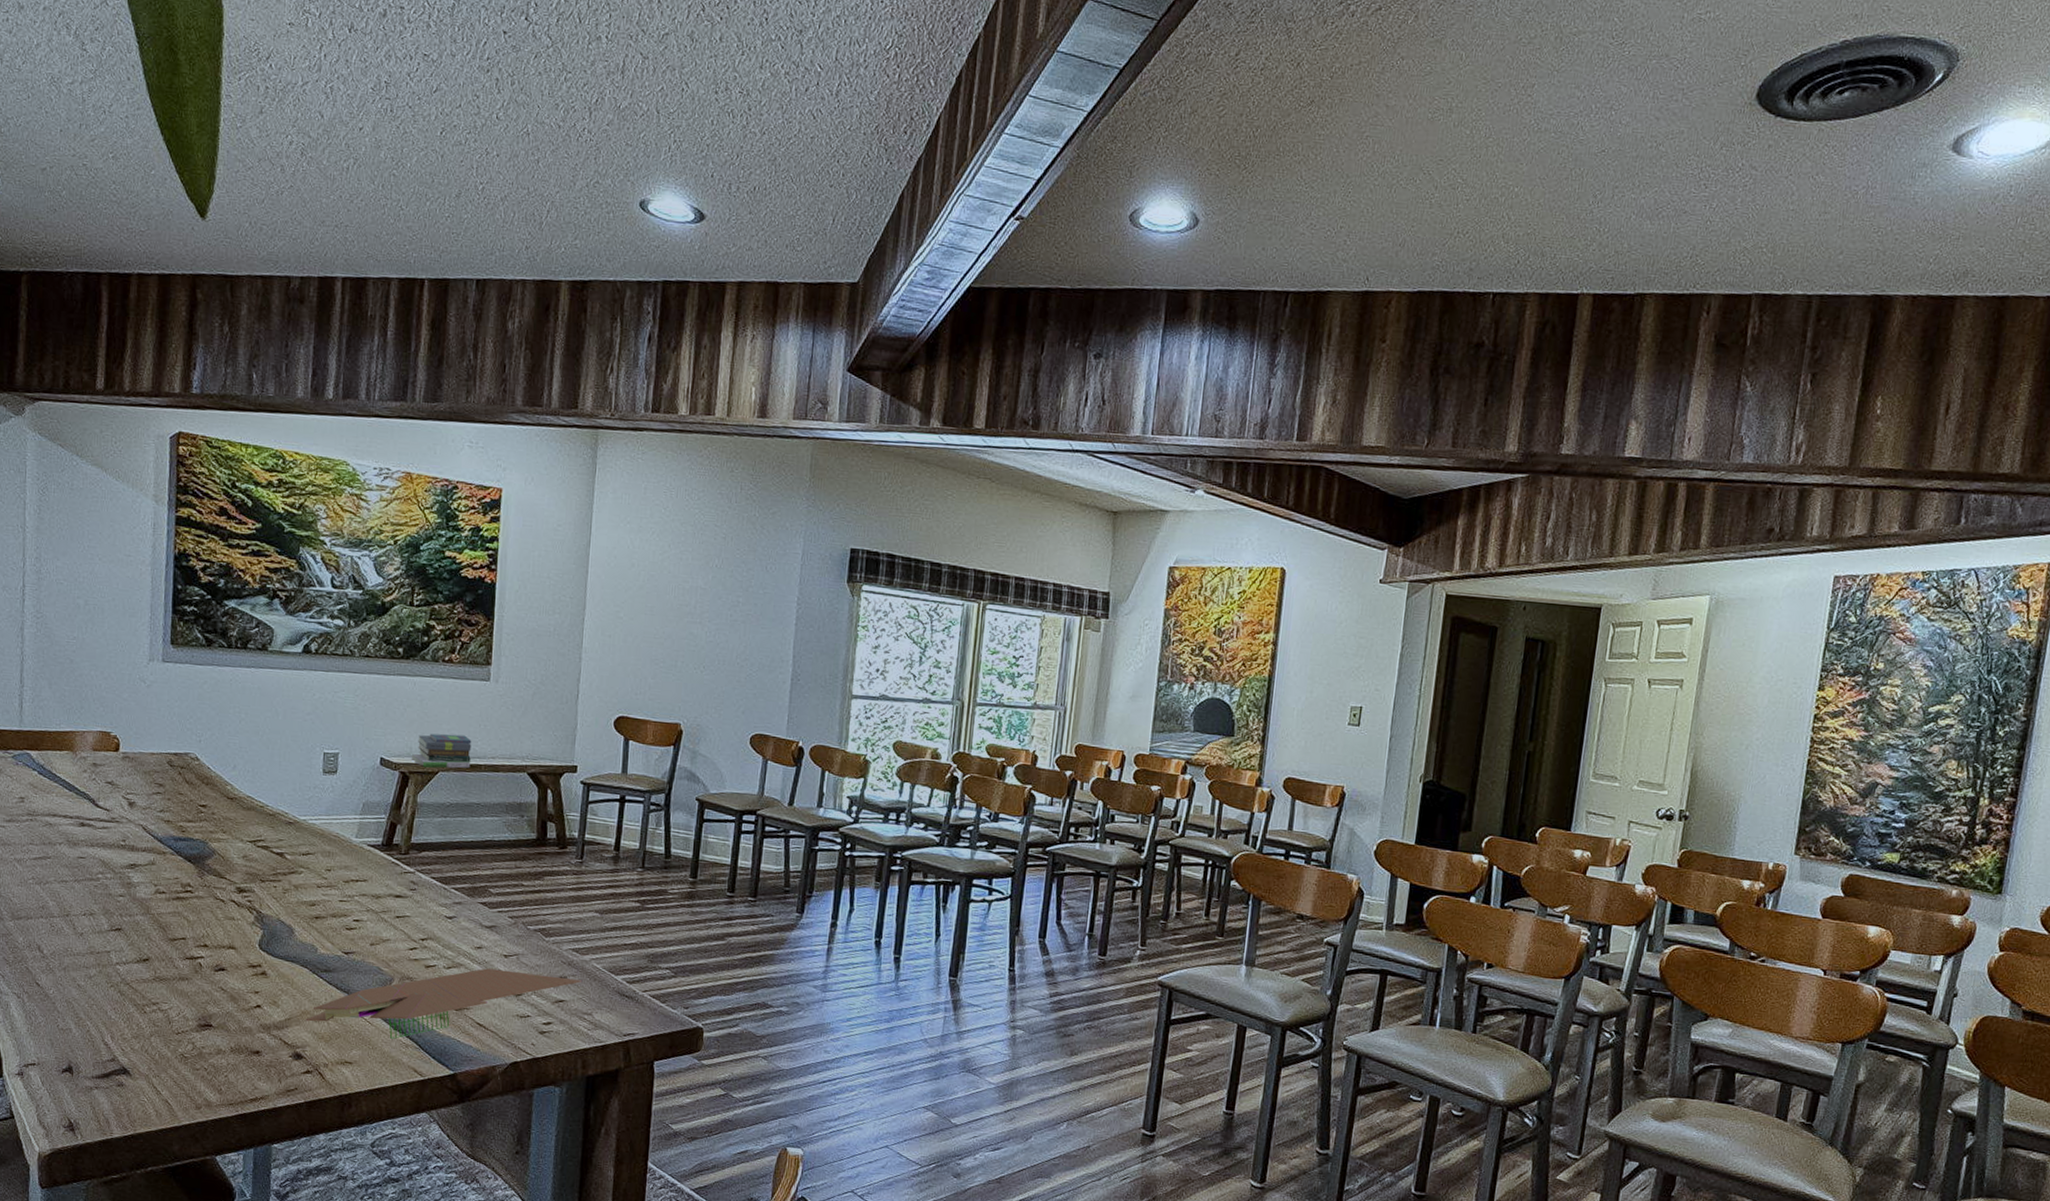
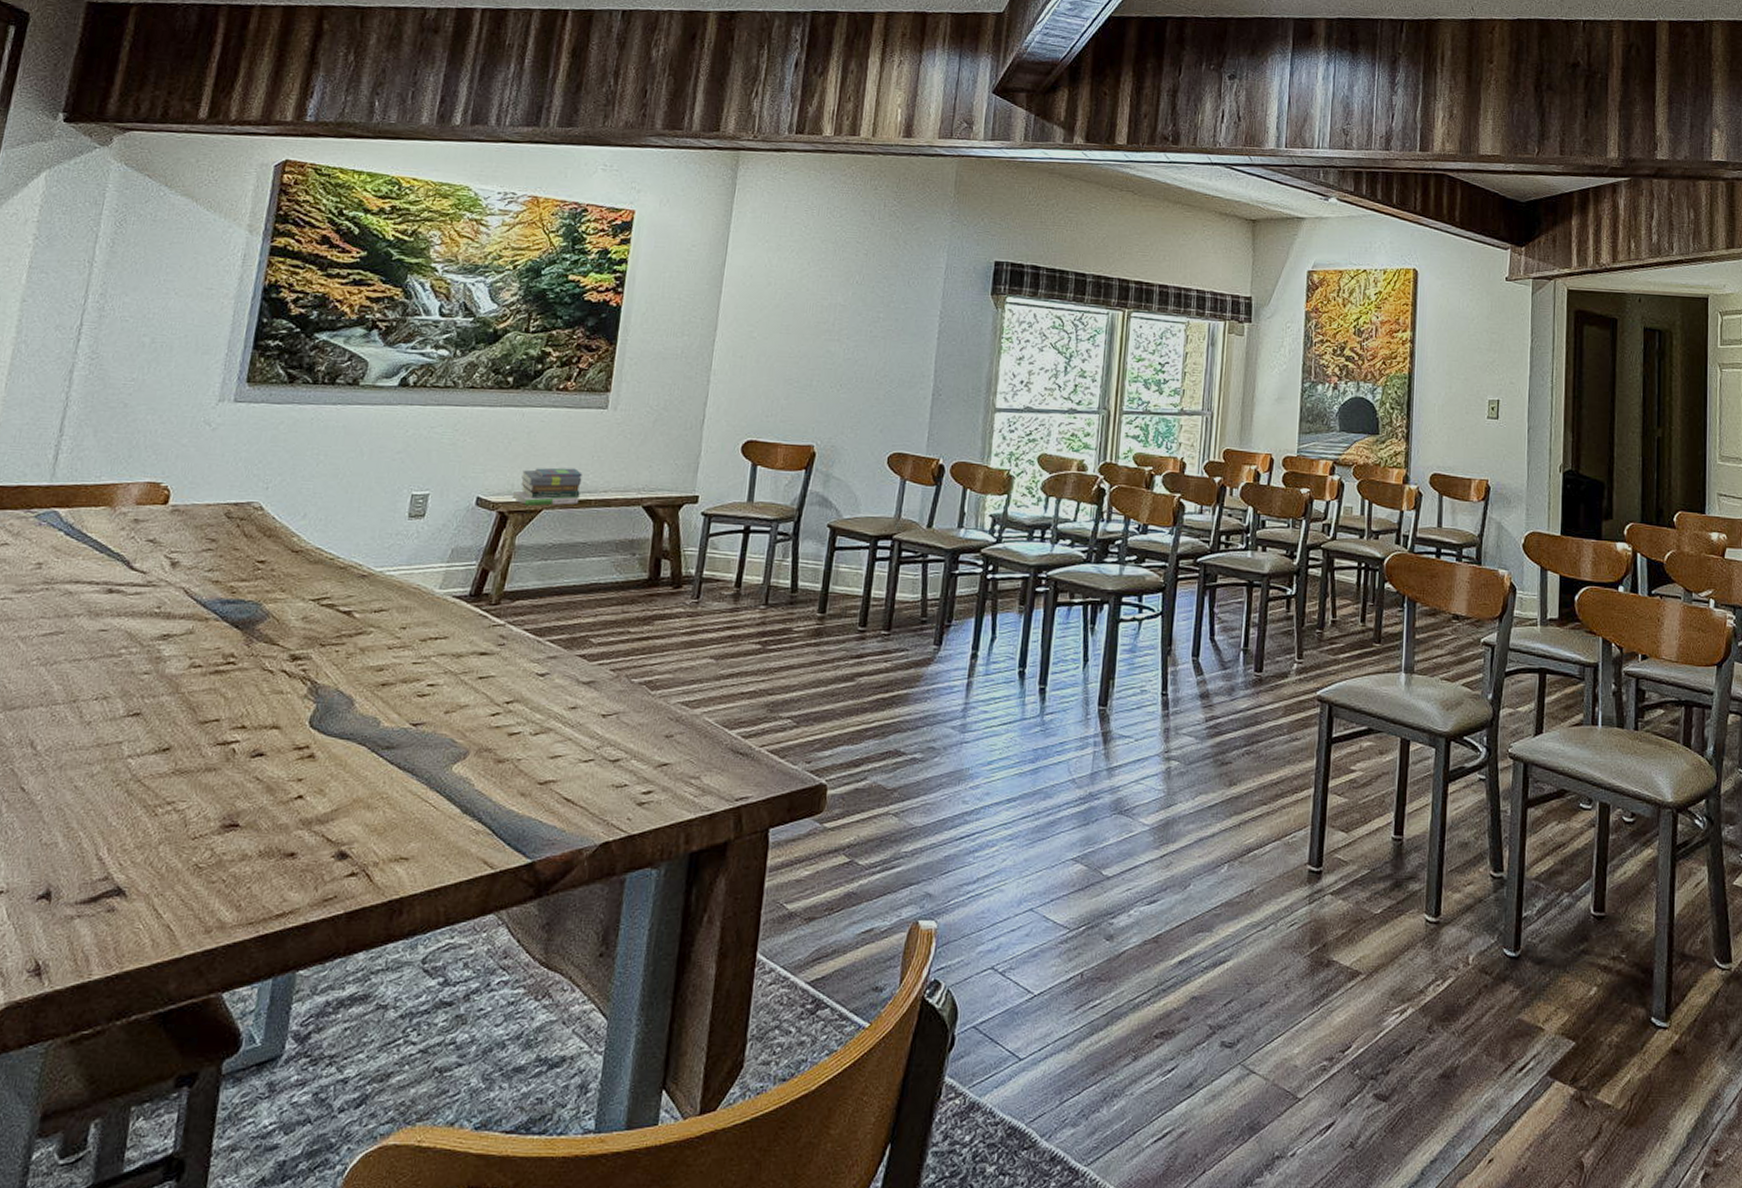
papers: present [306,968,583,1039] -> none [357,732,691,825]

